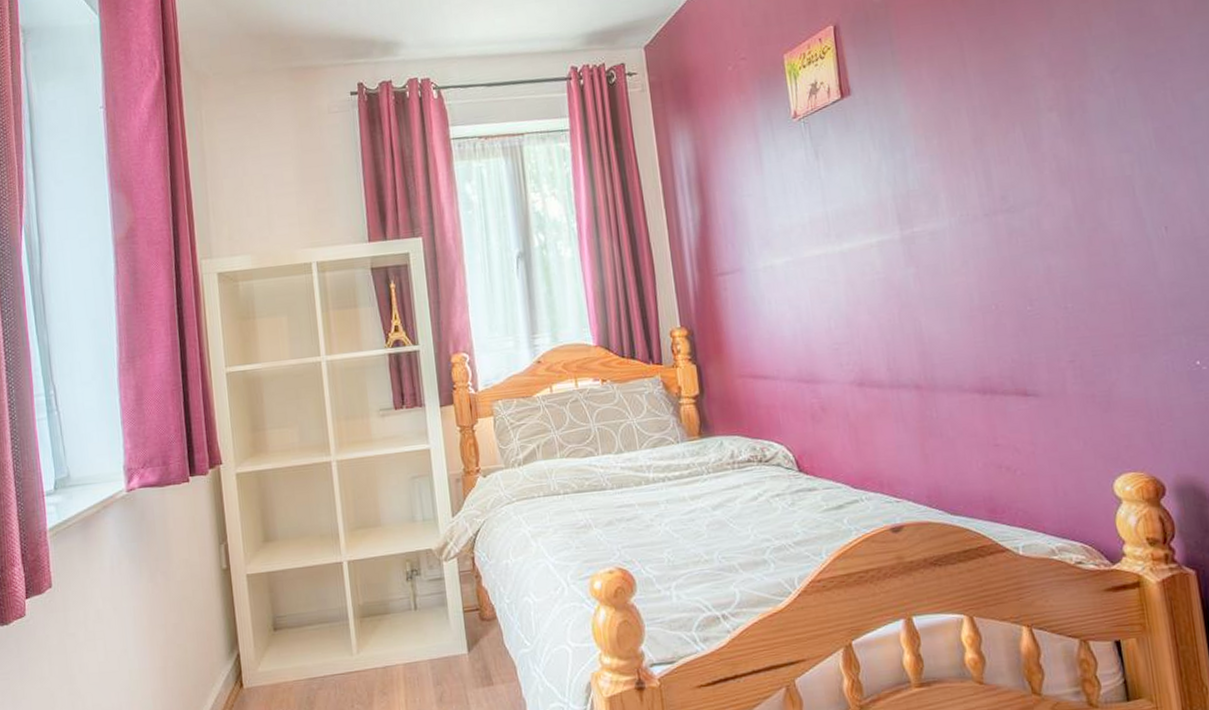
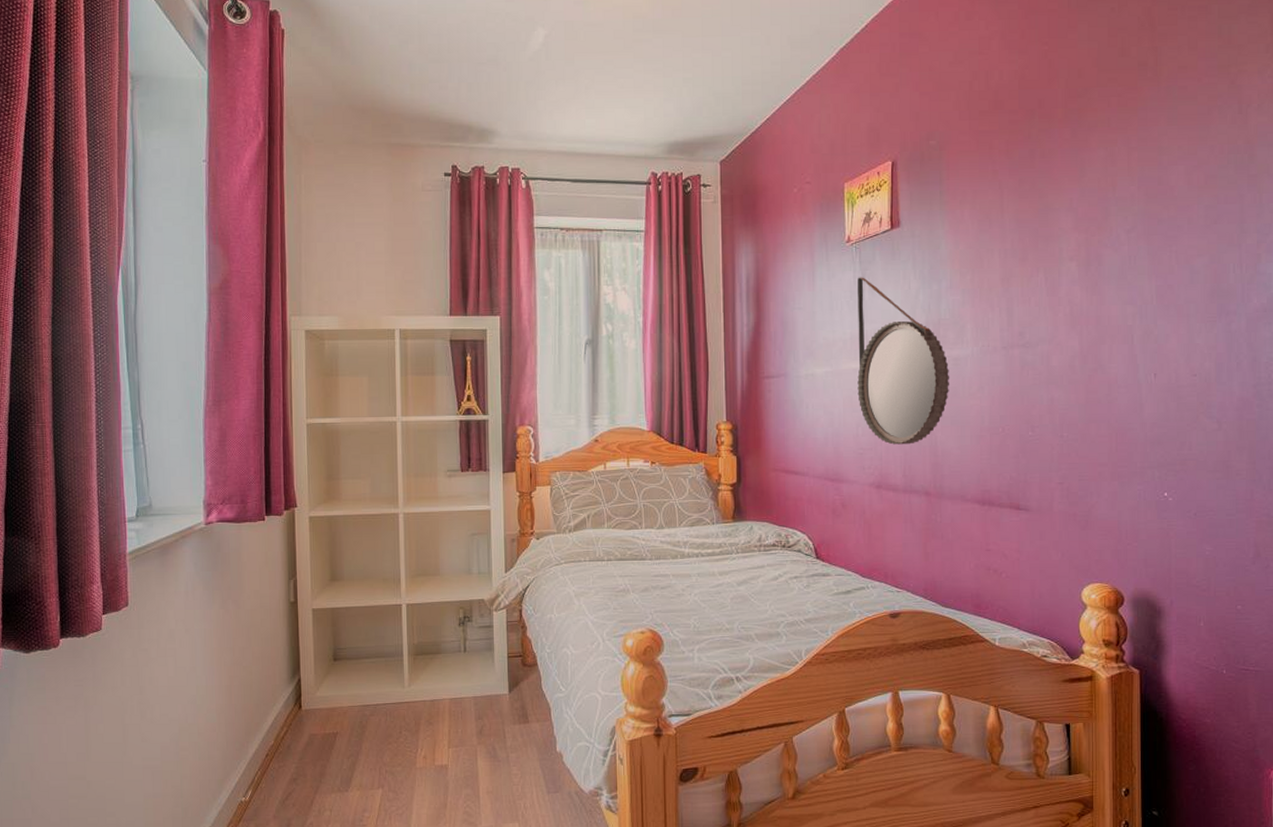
home mirror: none [810,153,929,336] -> present [857,277,950,445]

